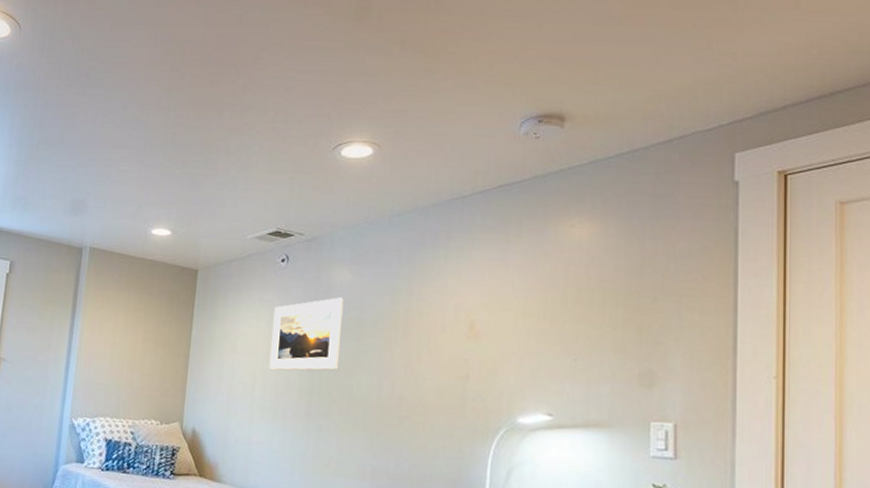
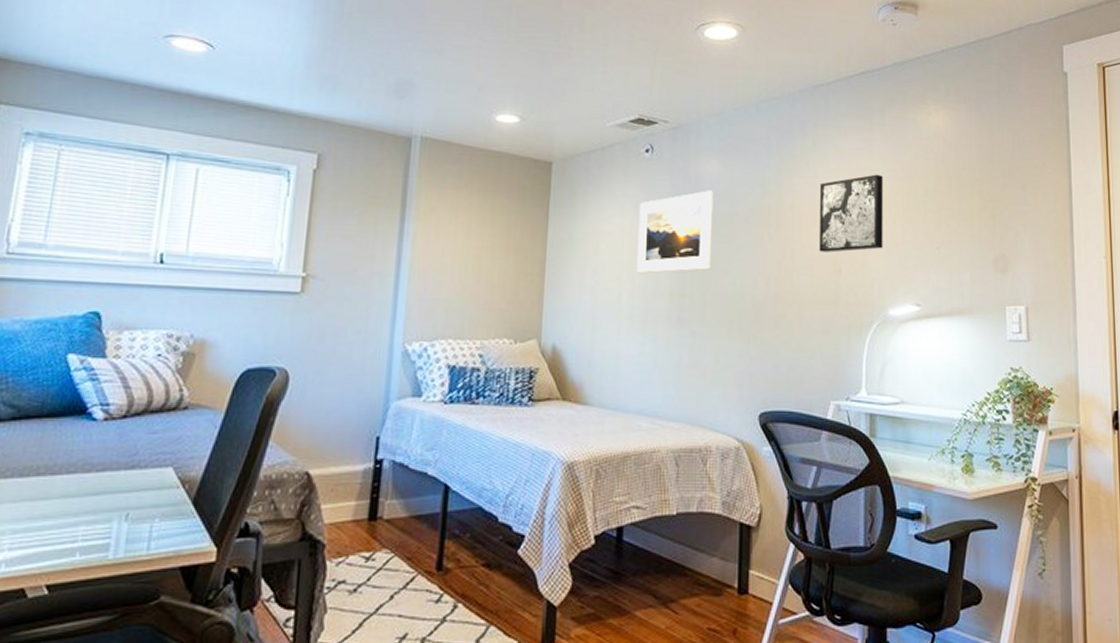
wall art: none [446,285,517,360] -> present [818,174,883,253]

